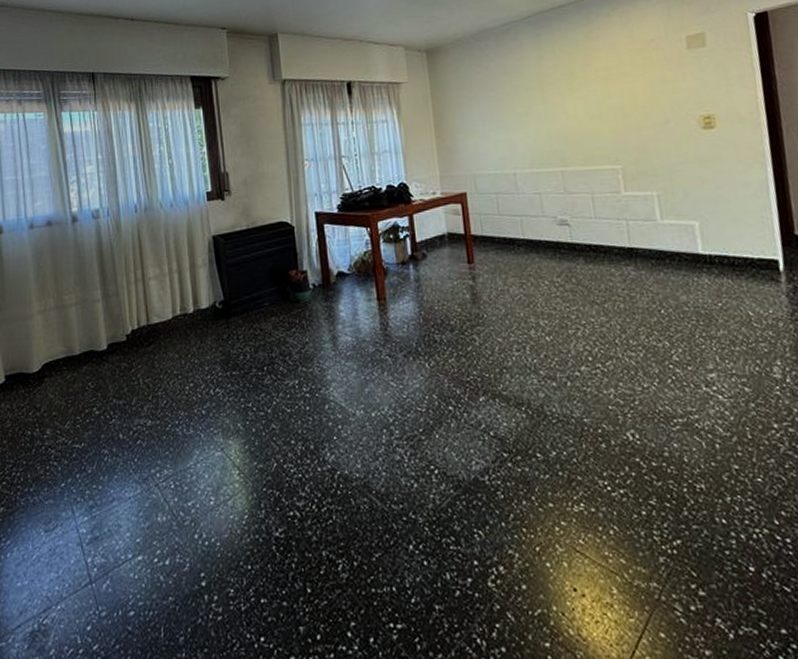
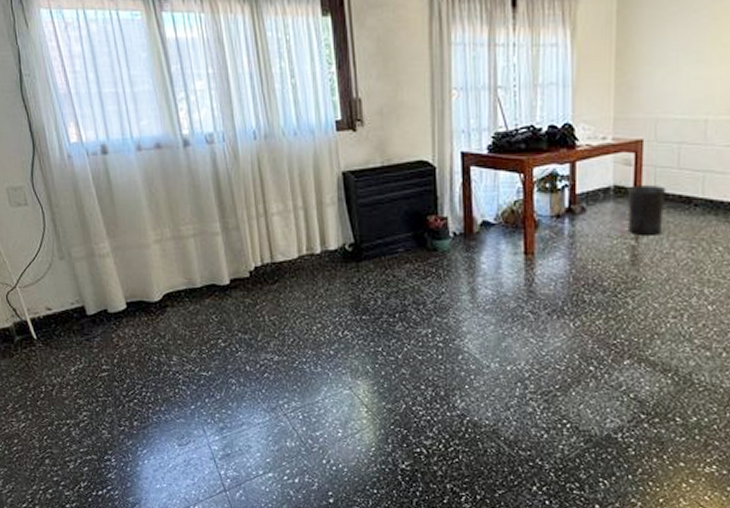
waste bin: none [459,230,495,276] -> present [627,186,667,237]

